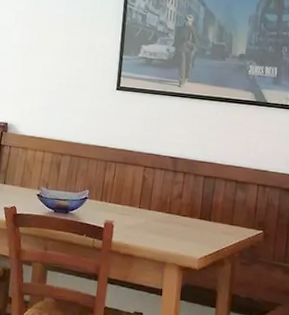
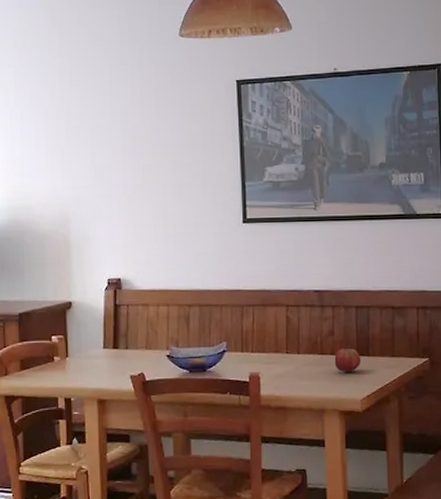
fruit: none [179,208,204,233] -> present [334,345,362,373]

